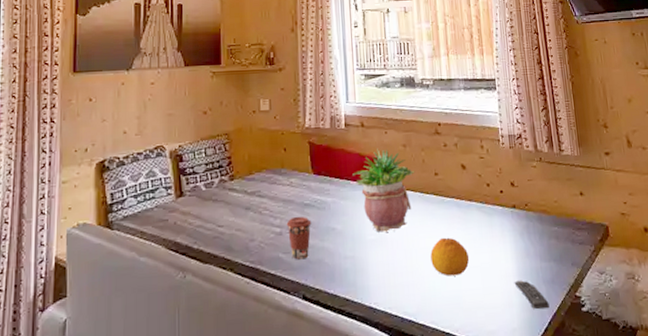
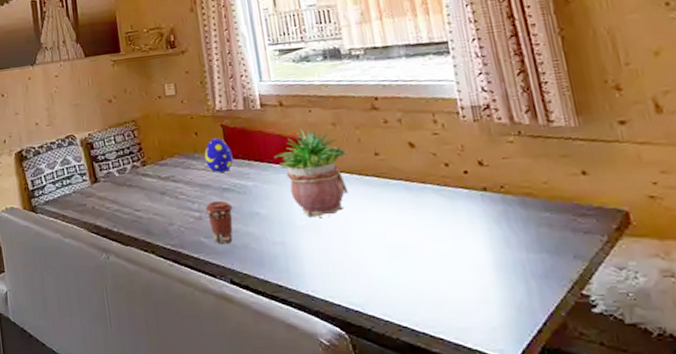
decorative egg: none [291,155,316,188] -> present [204,138,233,172]
fruit: present [430,237,470,276] -> none [376,223,428,266]
remote control: present [514,280,550,310] -> none [490,273,544,308]

